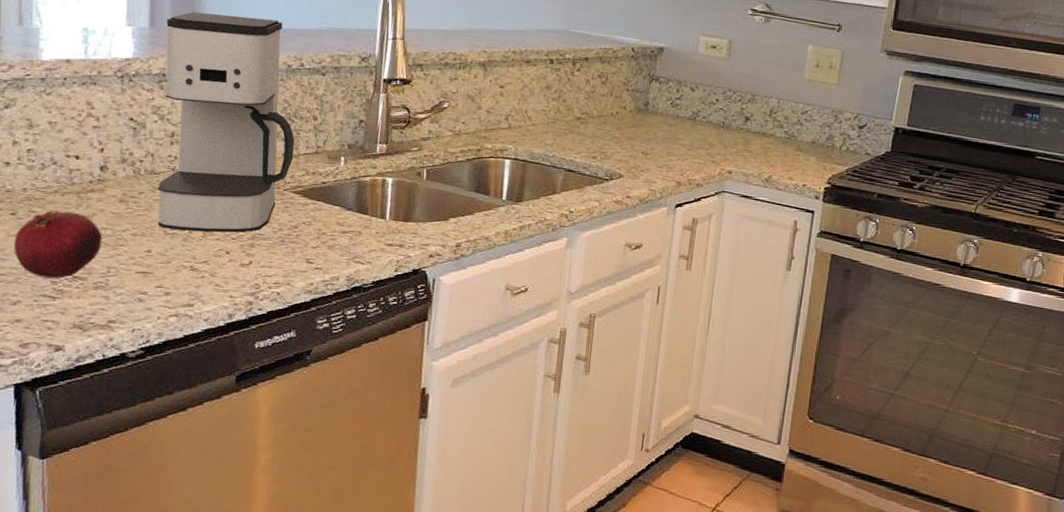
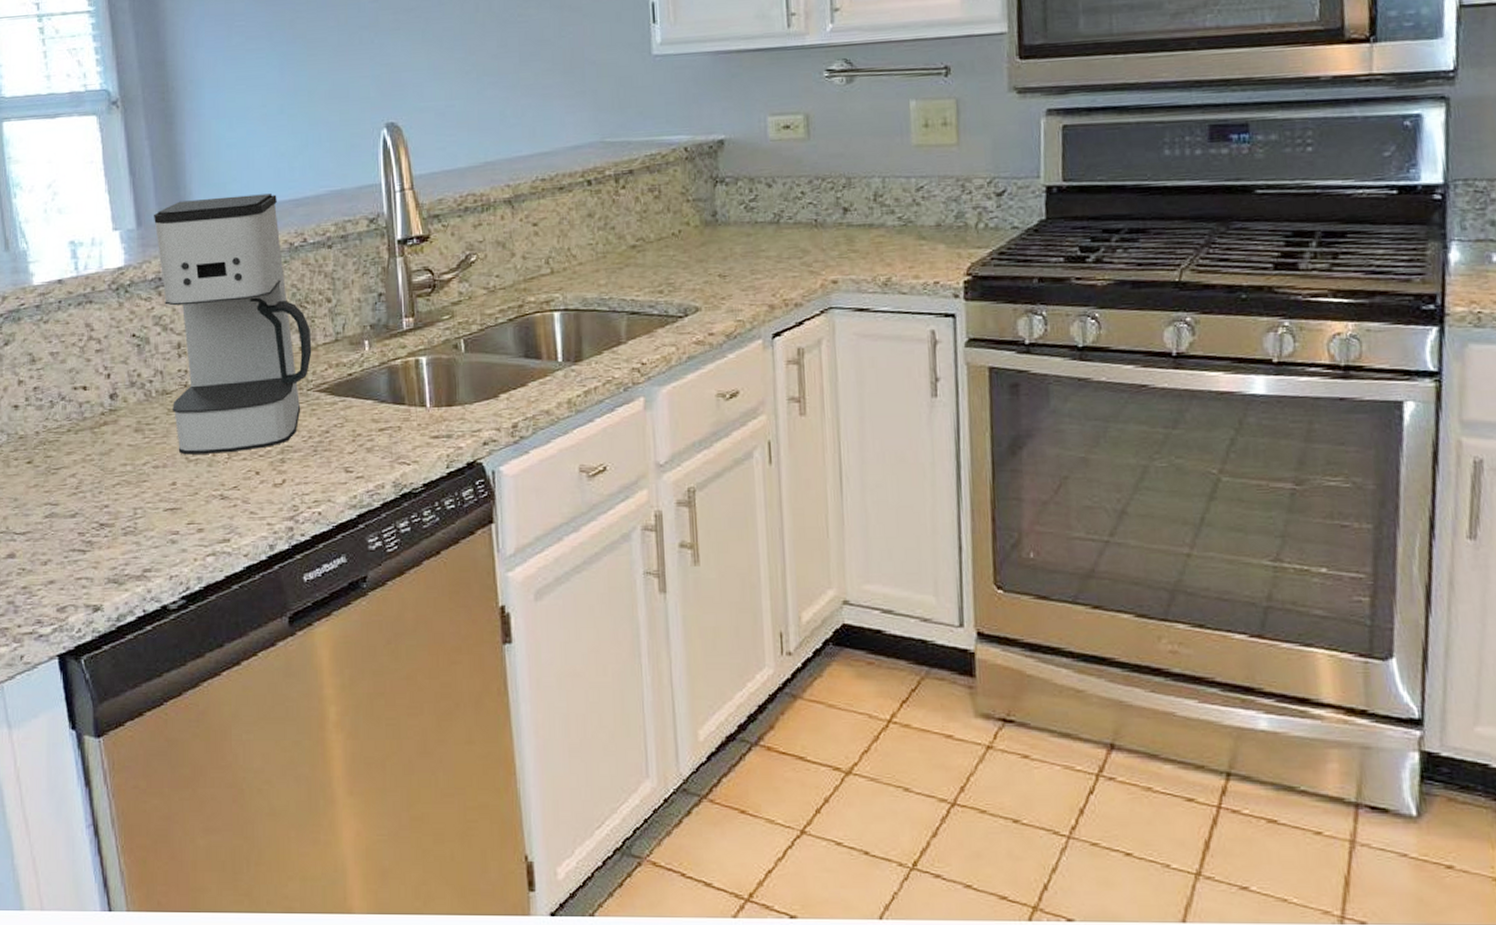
fruit: present [13,210,103,279] -> none [35,450,124,530]

